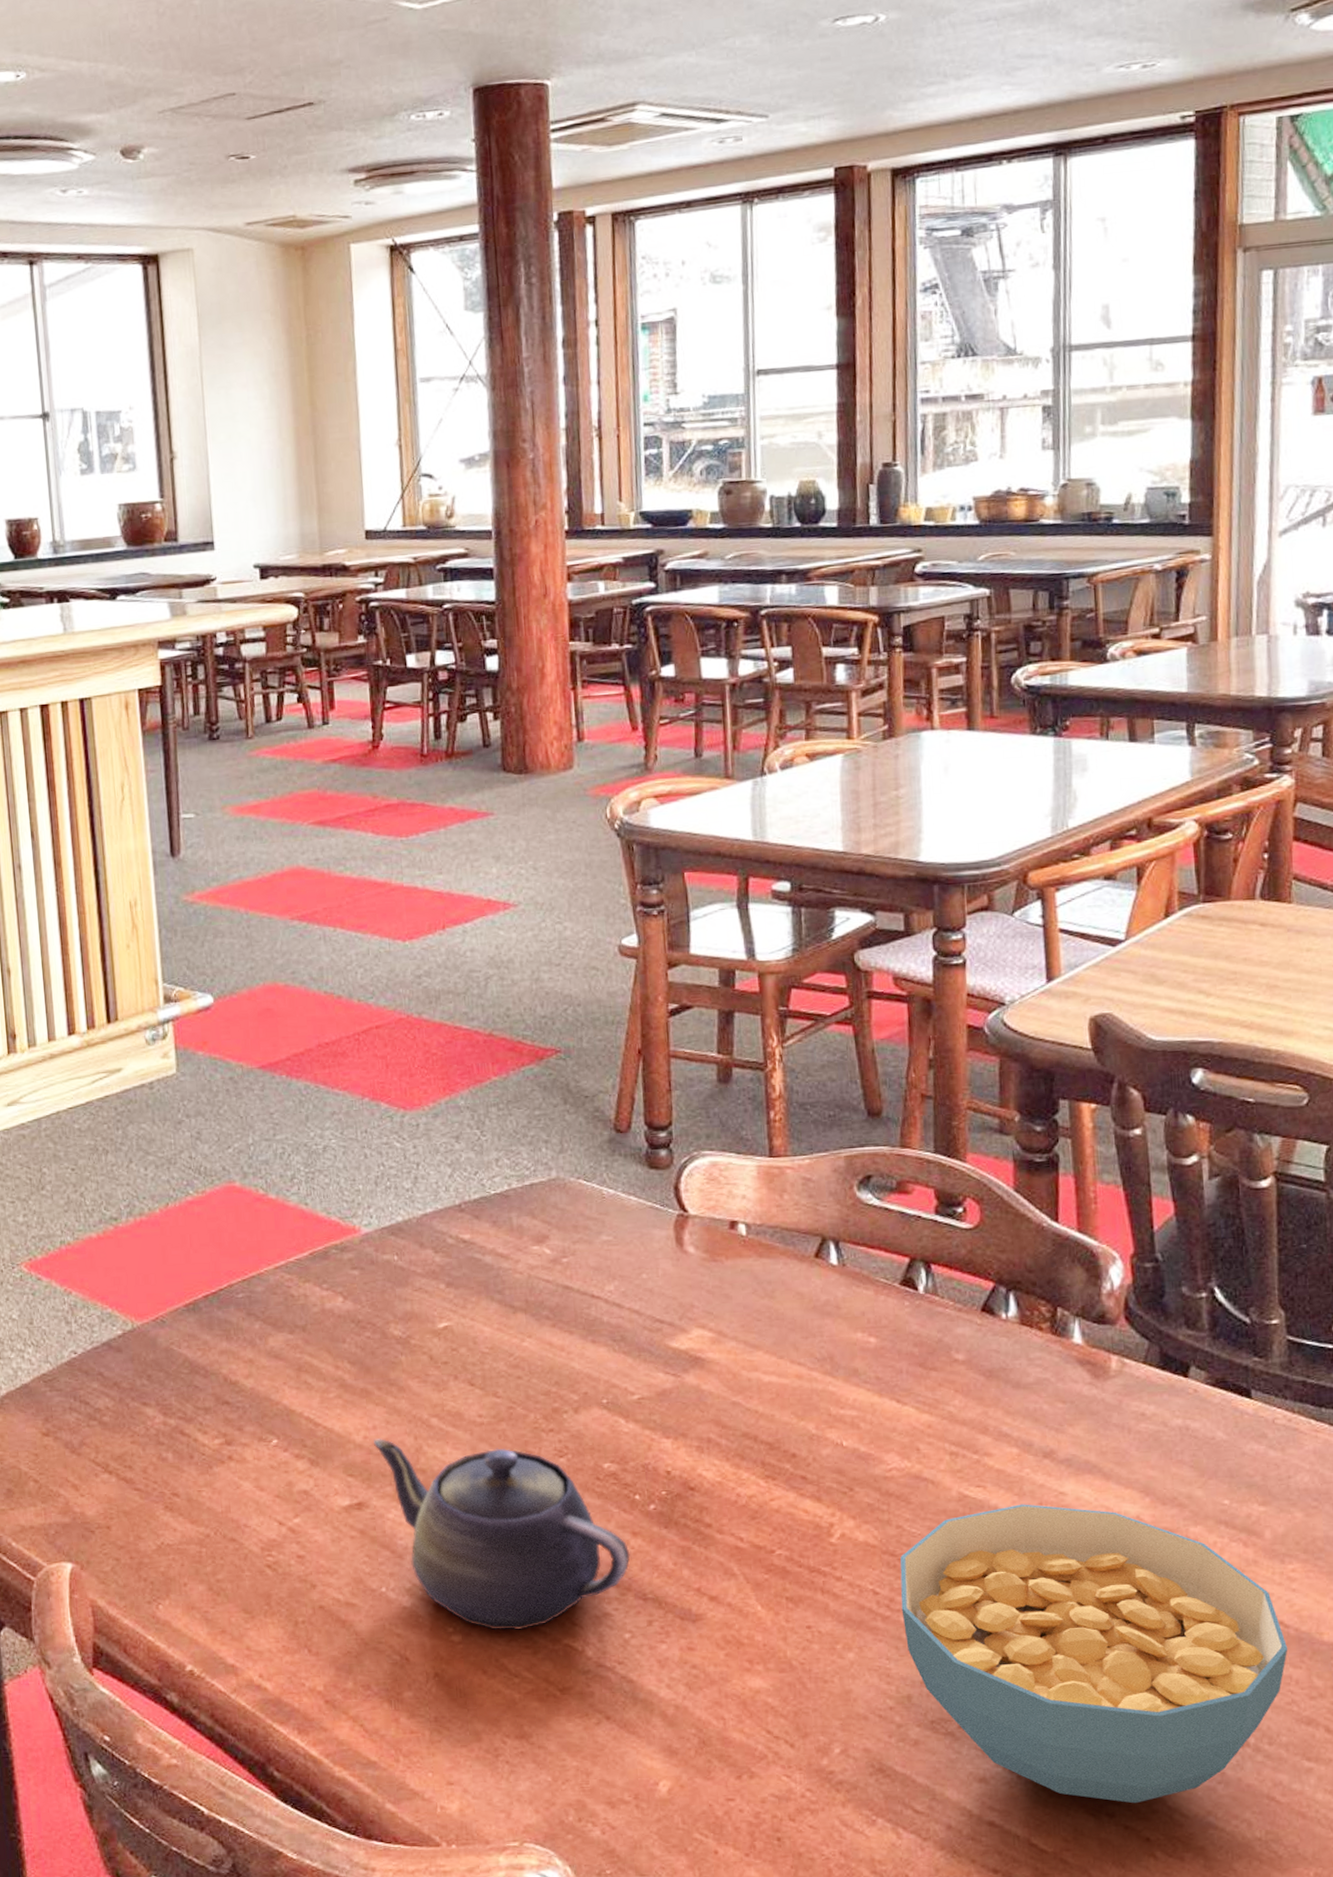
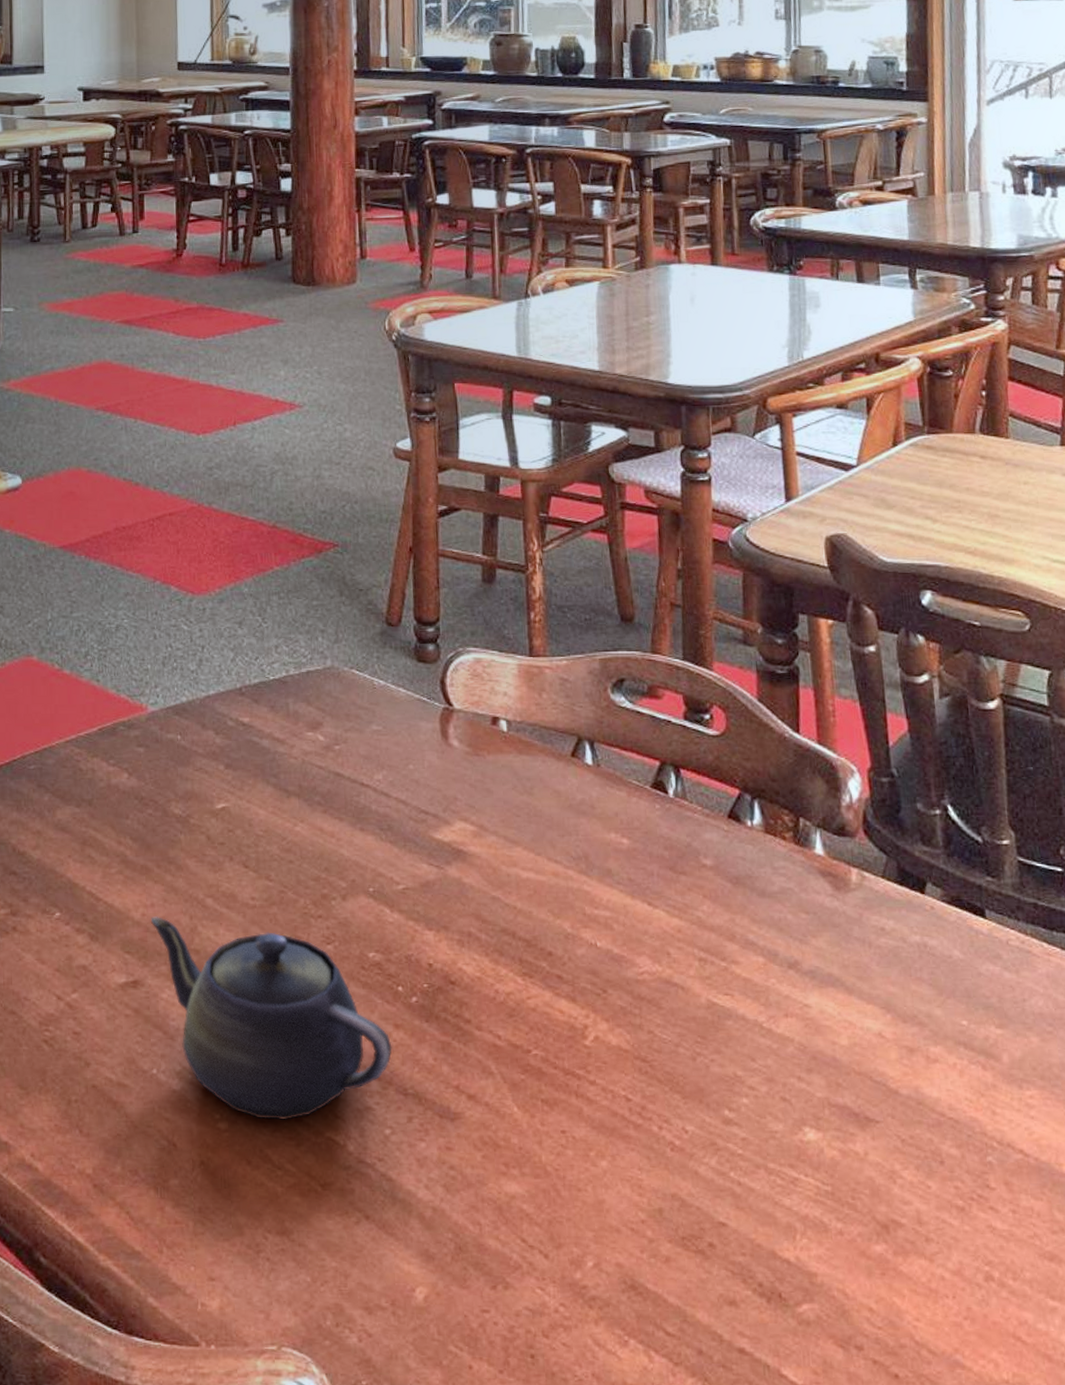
cereal bowl: present [900,1504,1288,1804] -> none [651,1015,1029,1337]

